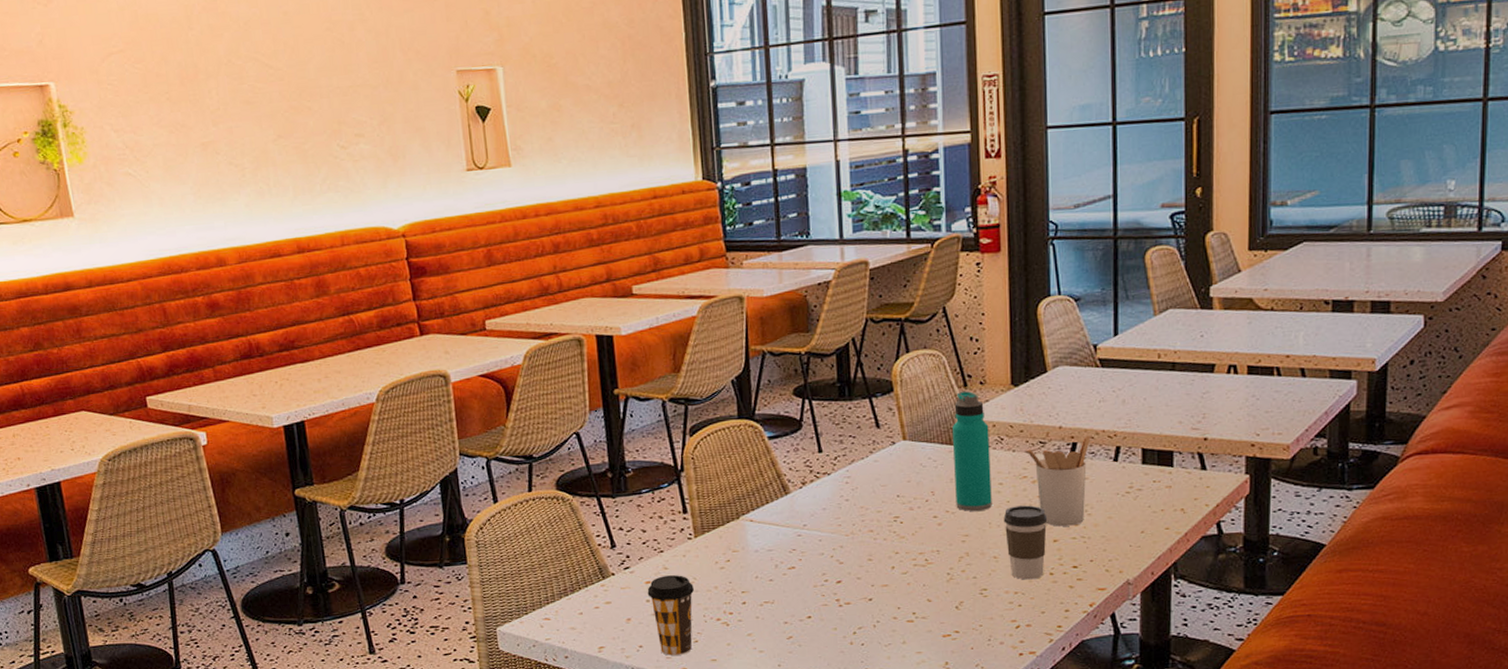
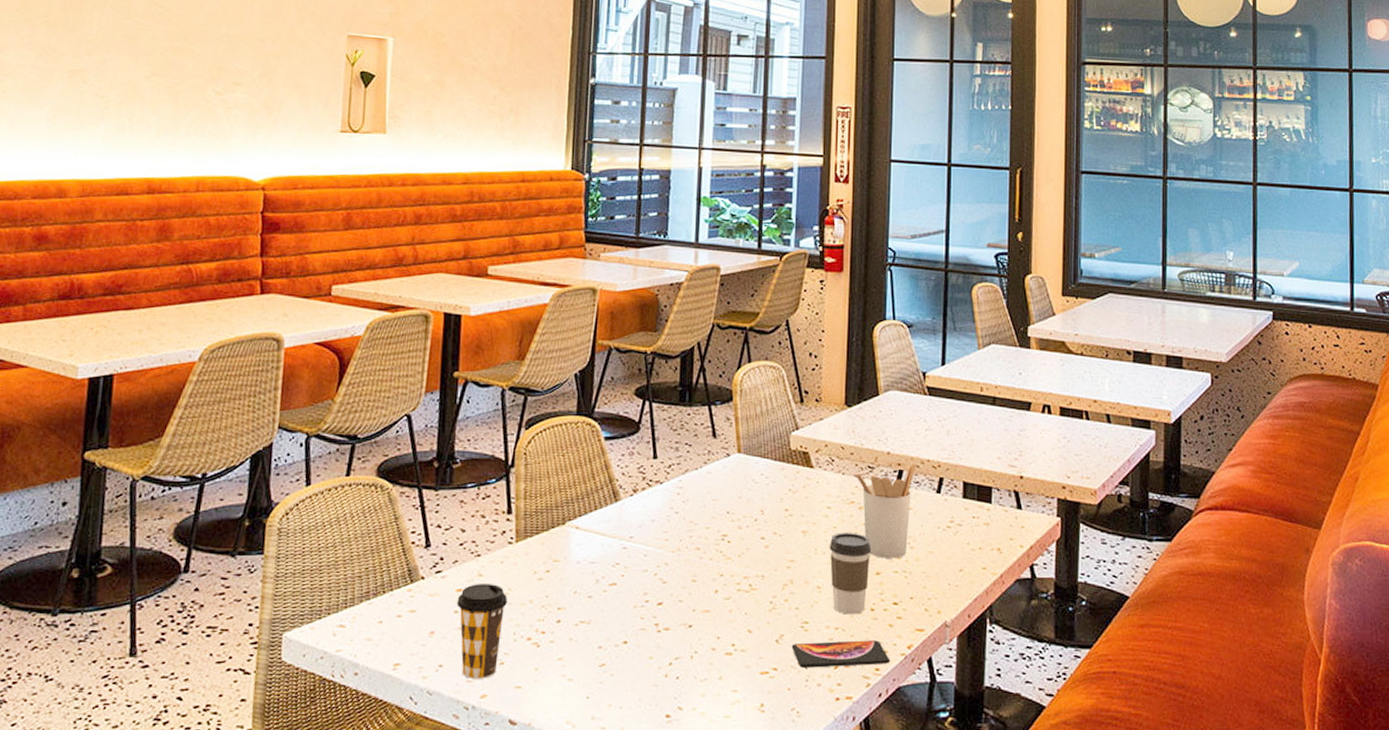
water bottle: present [952,390,992,512] -> none [784,406,821,536]
smartphone: none [971,601,1073,629] -> present [791,640,890,668]

